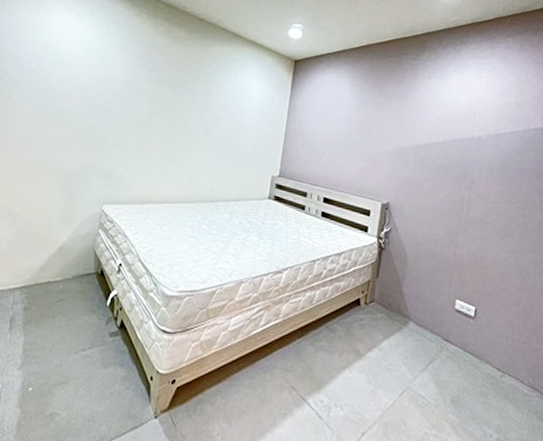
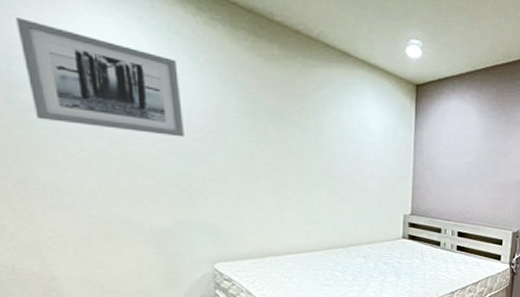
wall art: none [9,14,110,98] -> present [16,18,184,137]

